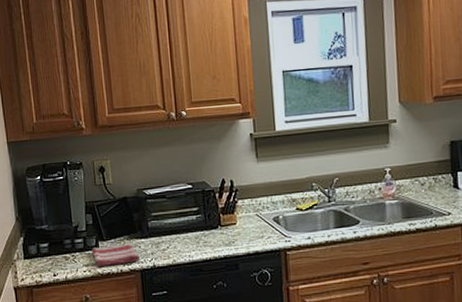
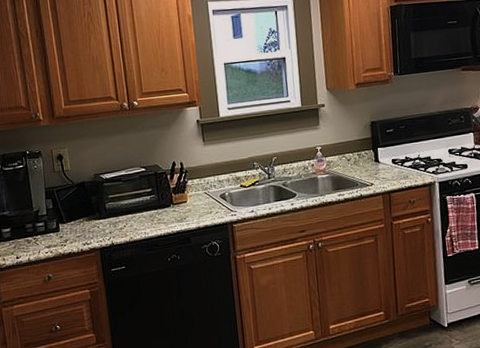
dish towel: present [92,244,141,268] -> none [53,225,99,248]

